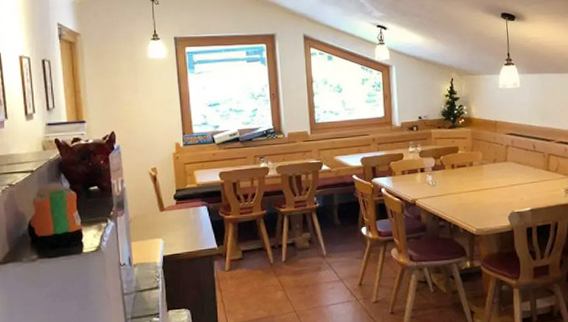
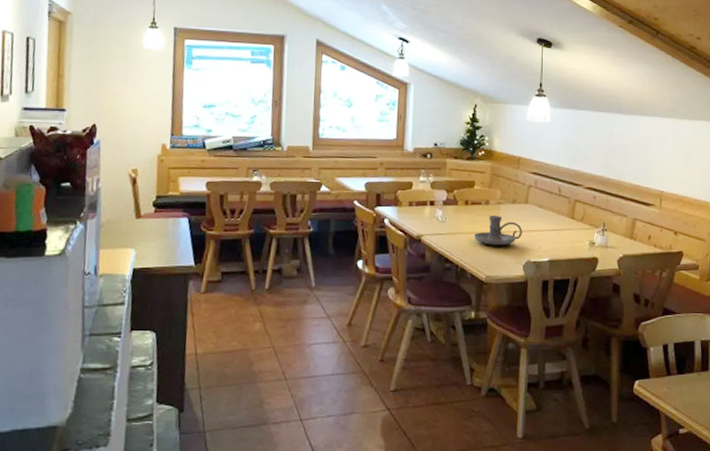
candle holder: none [461,175,505,202] -> present [473,216,522,246]

